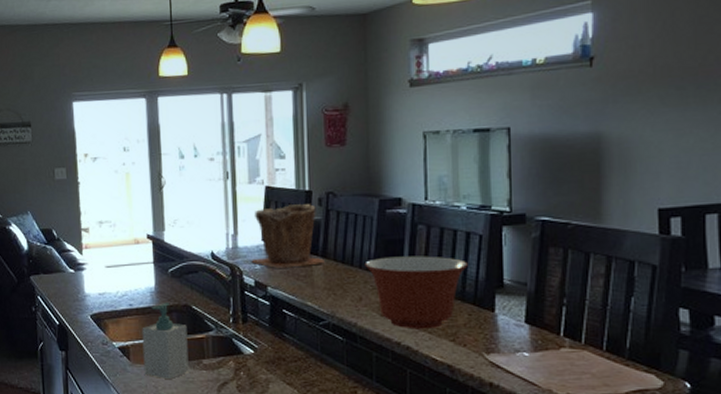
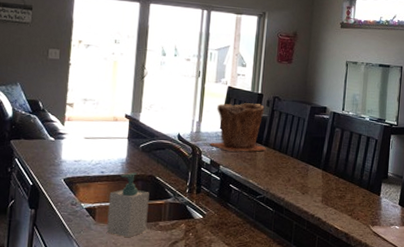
mixing bowl: present [365,256,468,330] -> none [295,150,366,206]

